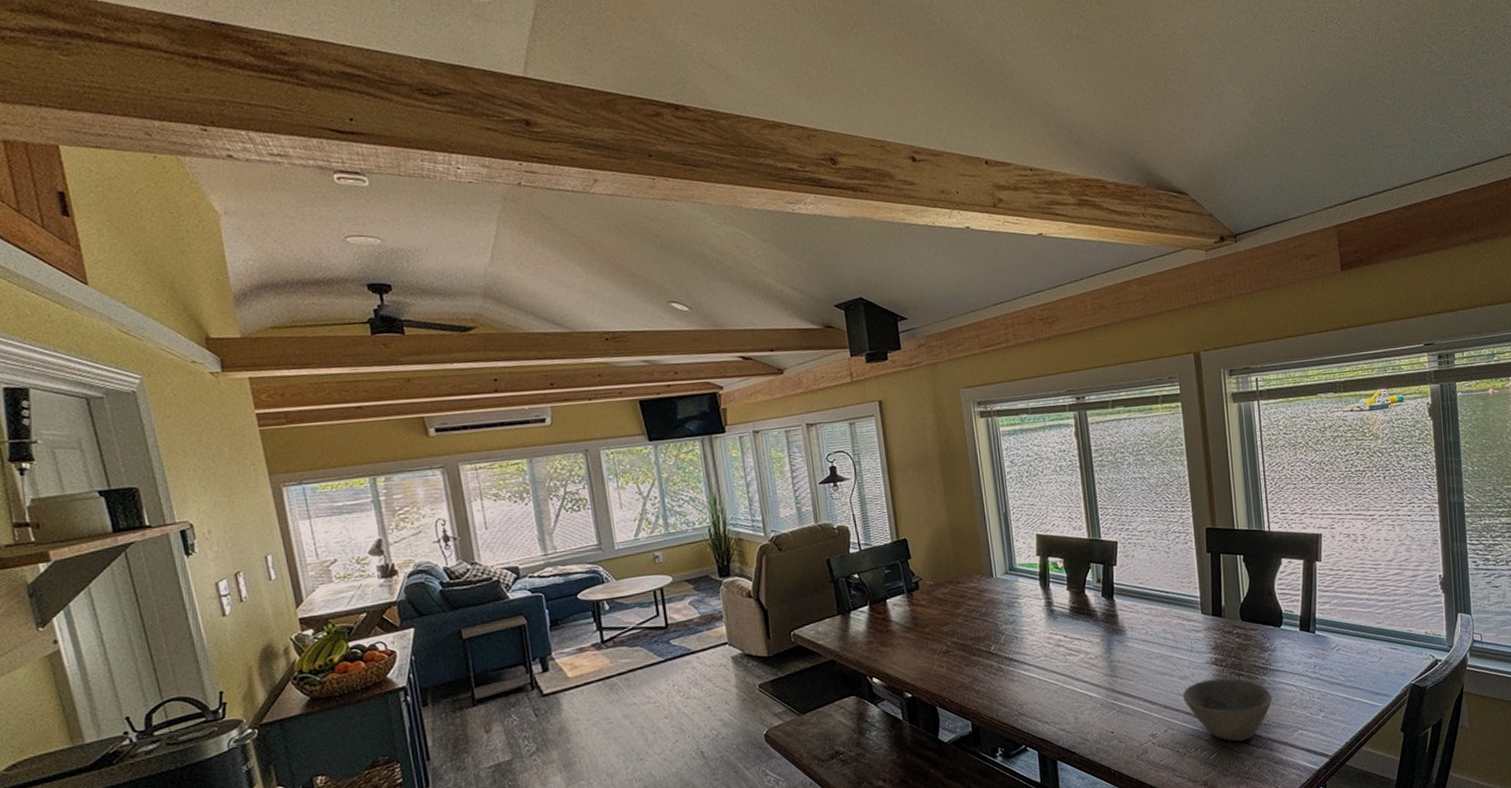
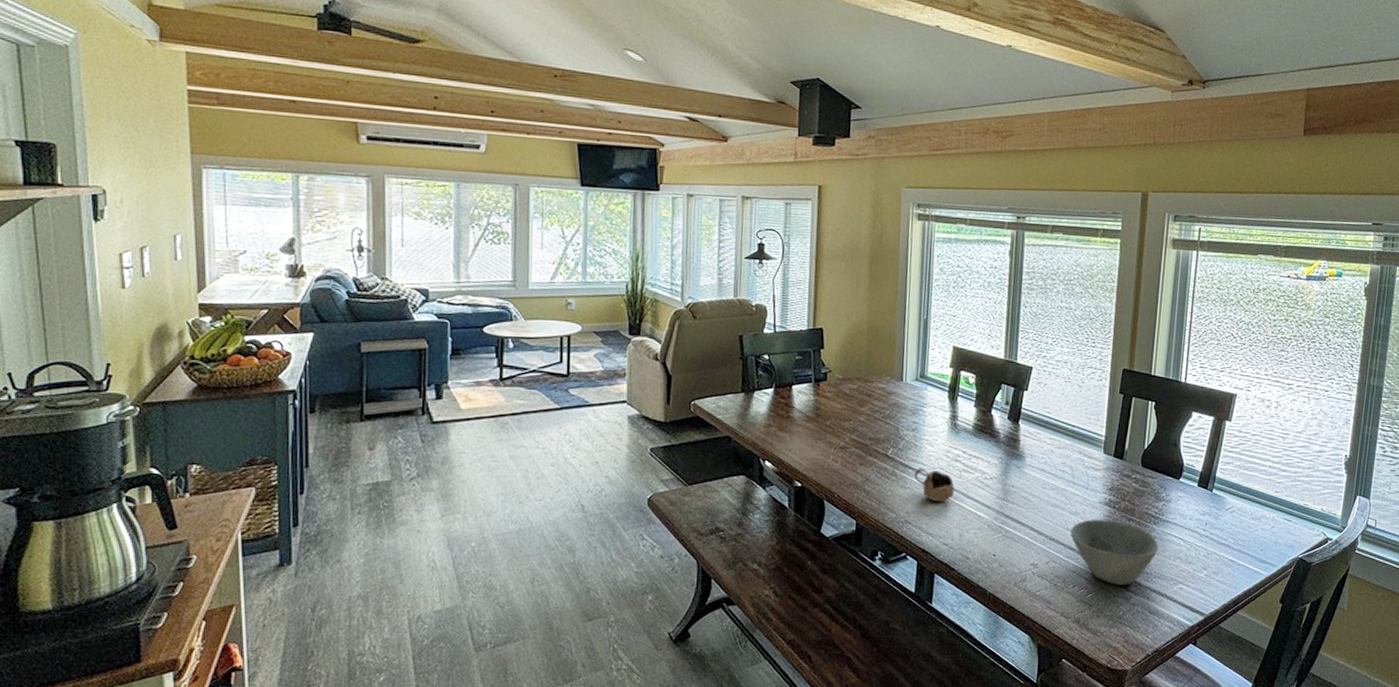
cup: none [1020,658,1062,690] -> present [914,467,955,503]

